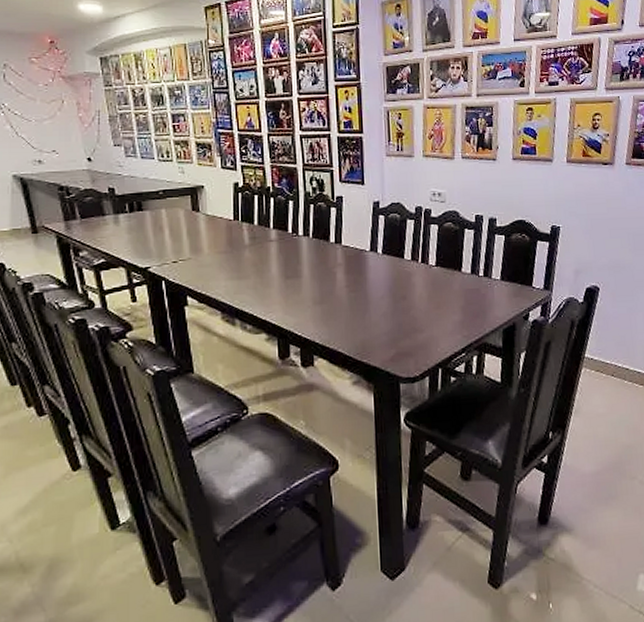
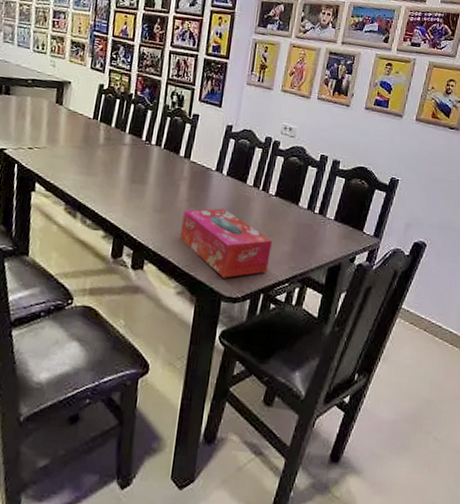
tissue box: none [344,289,442,359] -> present [180,208,272,278]

